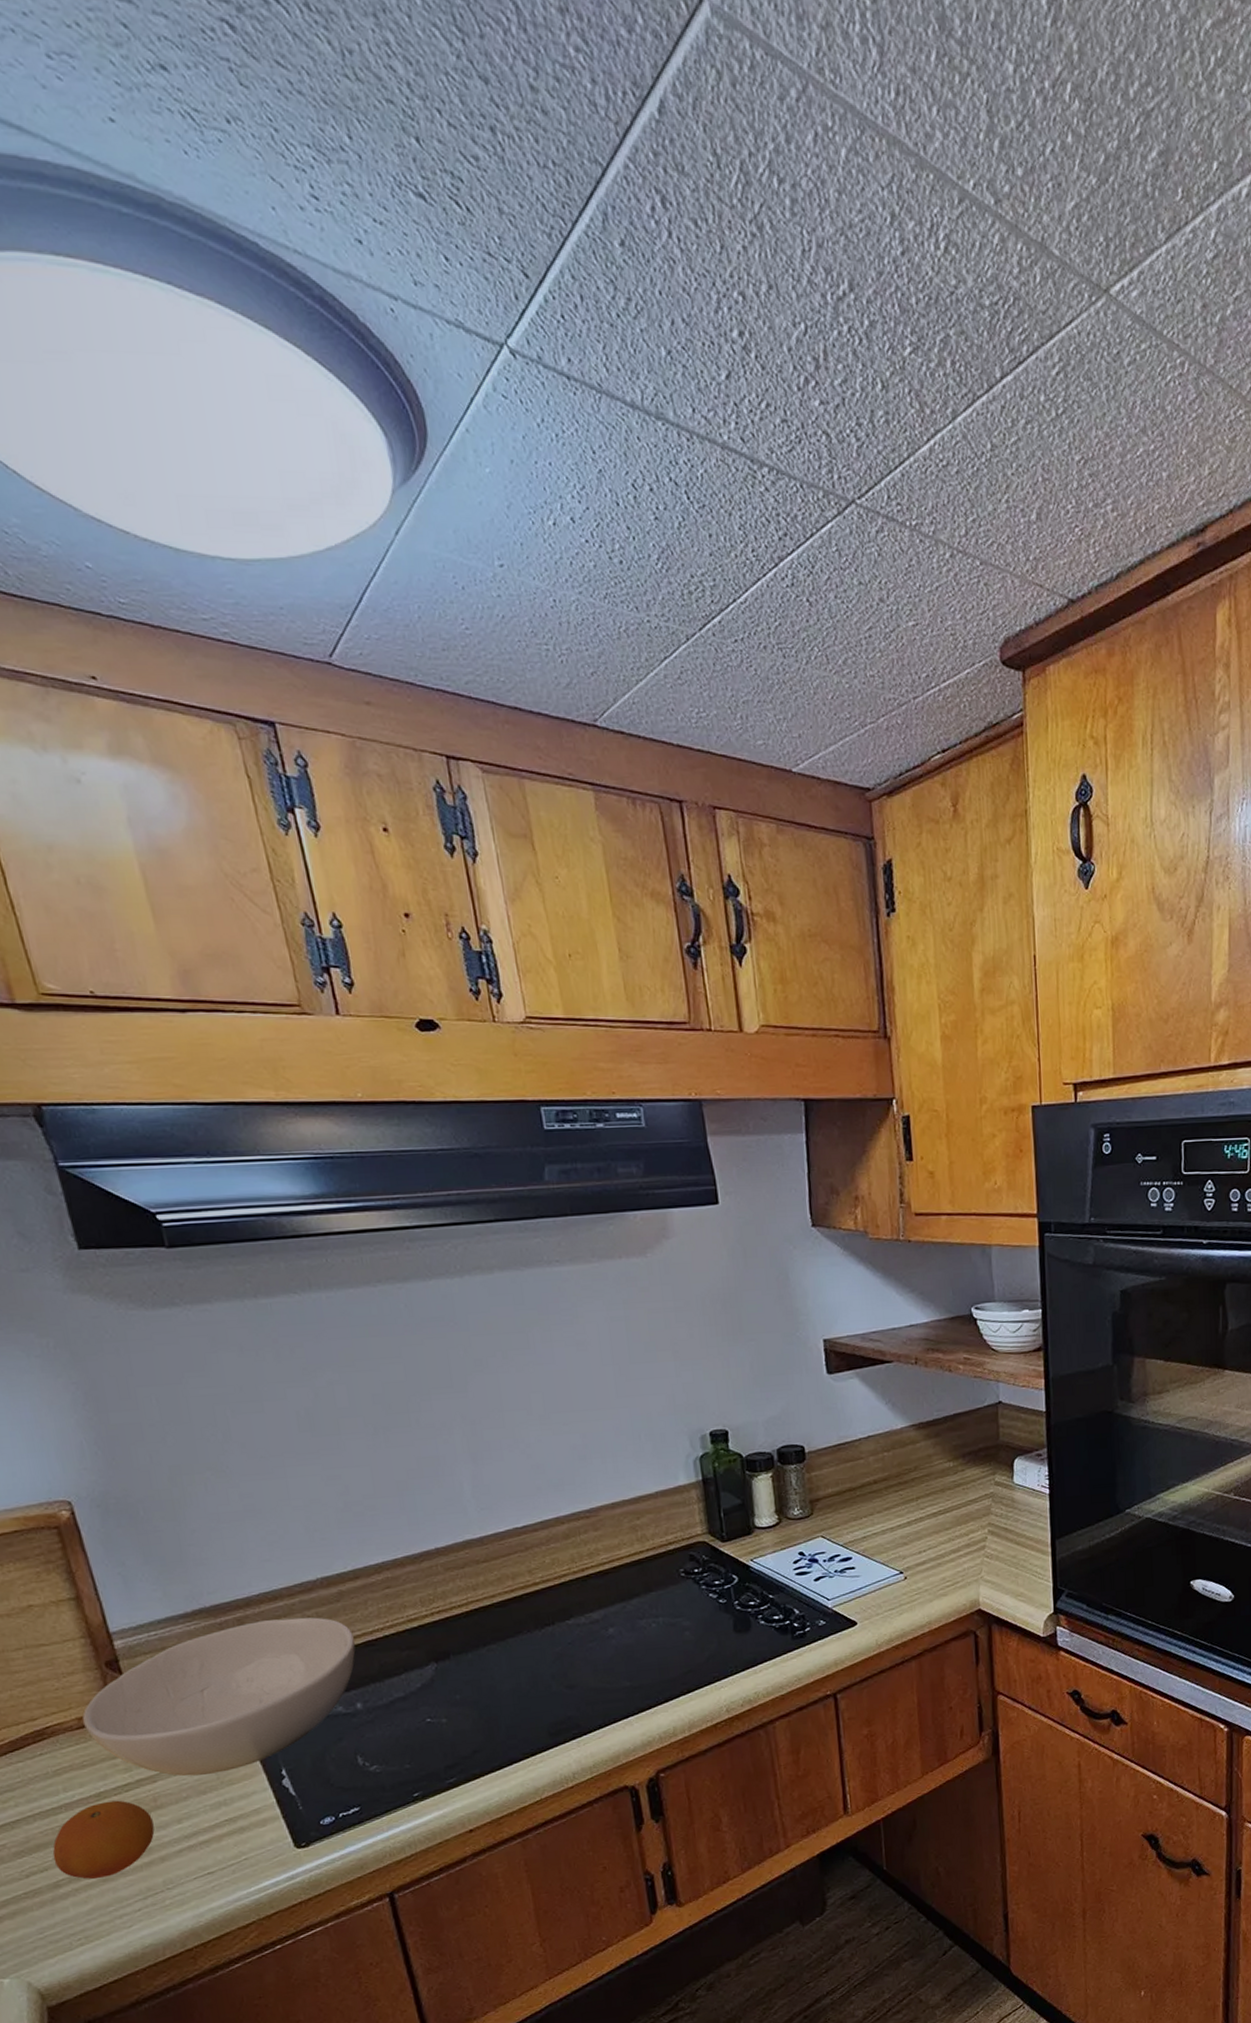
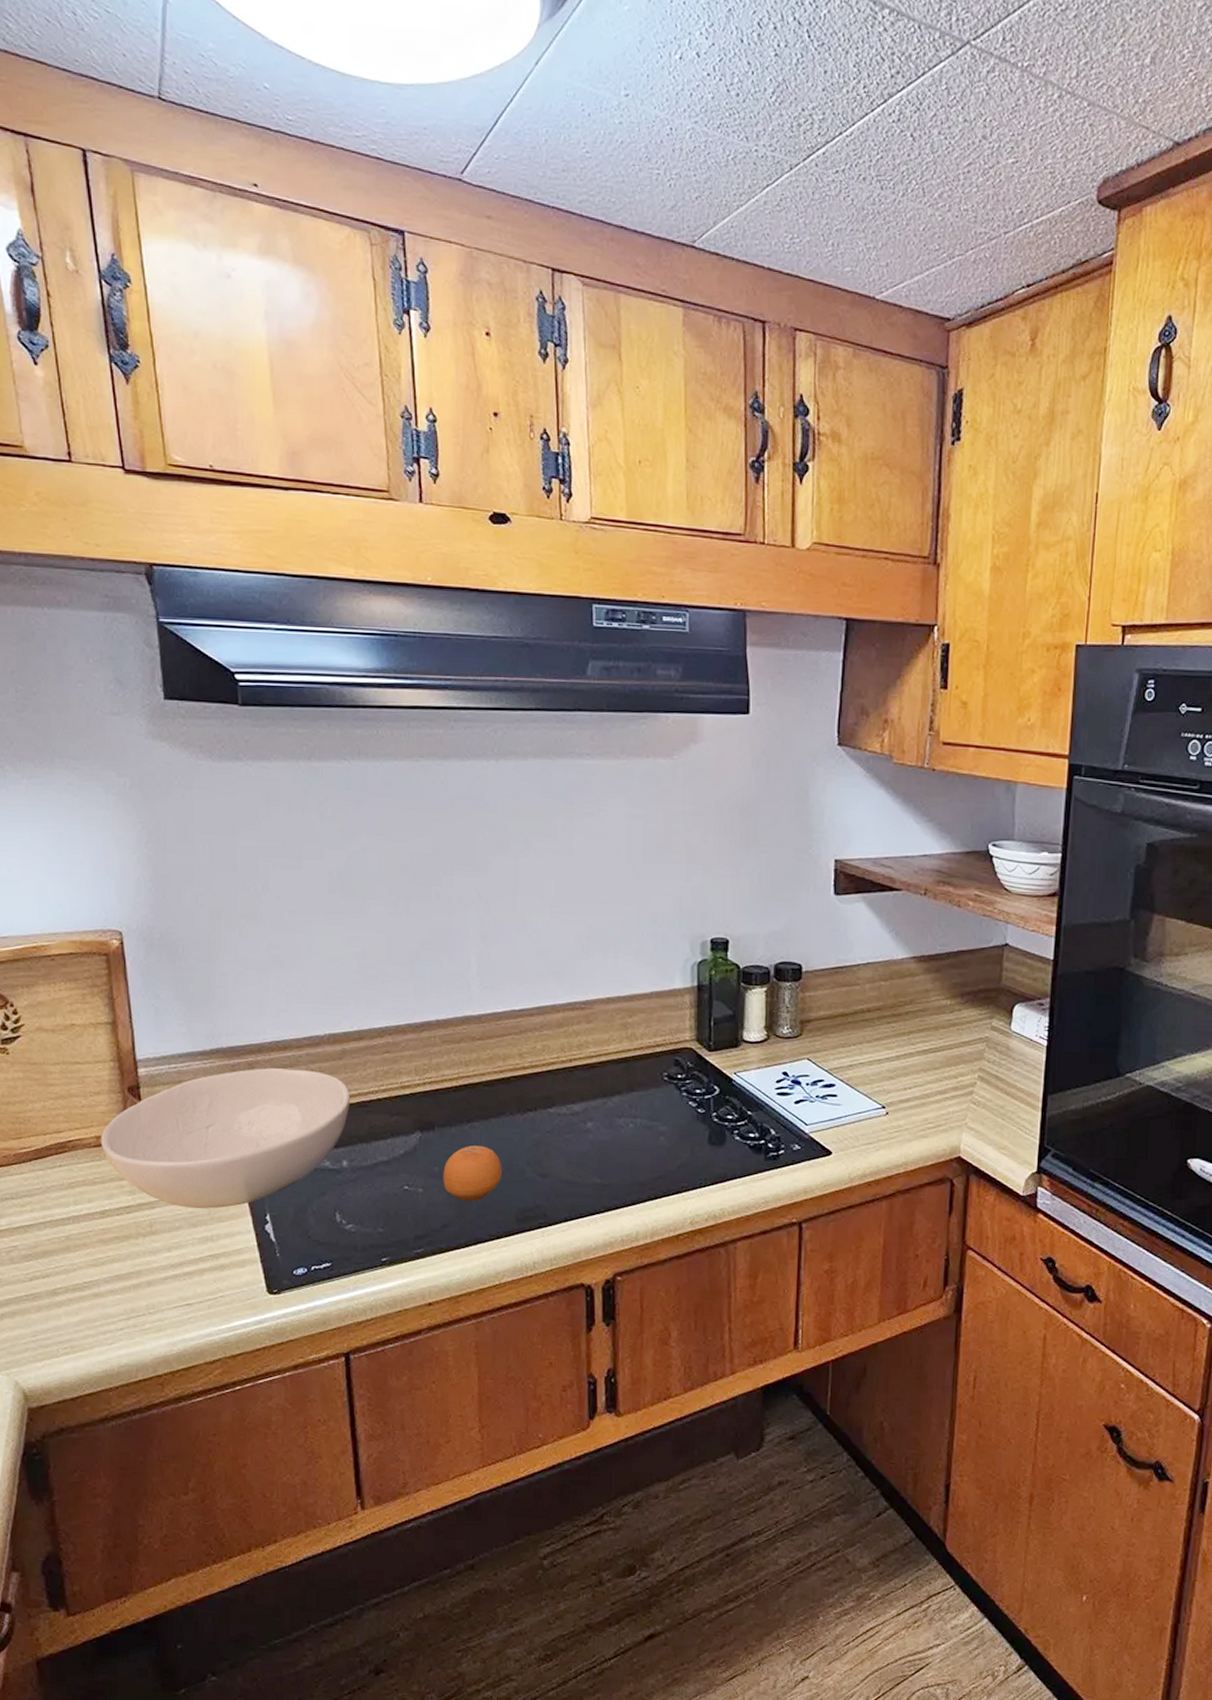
fruit: present [52,1800,155,1879] -> none [55,1220,146,1292]
fruit: none [465,1667,528,1724] -> present [443,1146,503,1201]

